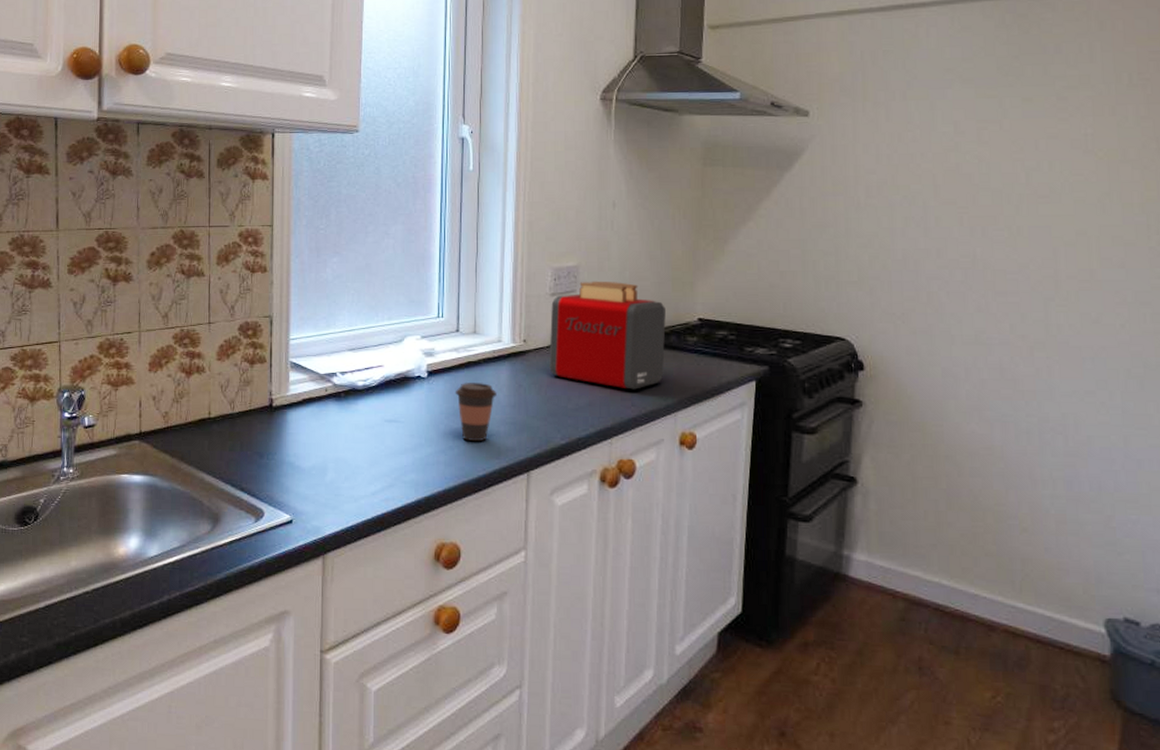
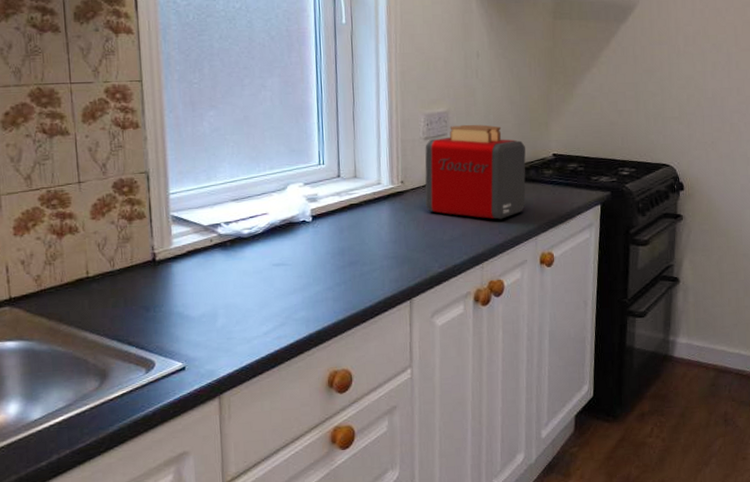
coffee cup: present [455,383,497,442] -> none [339,223,379,277]

